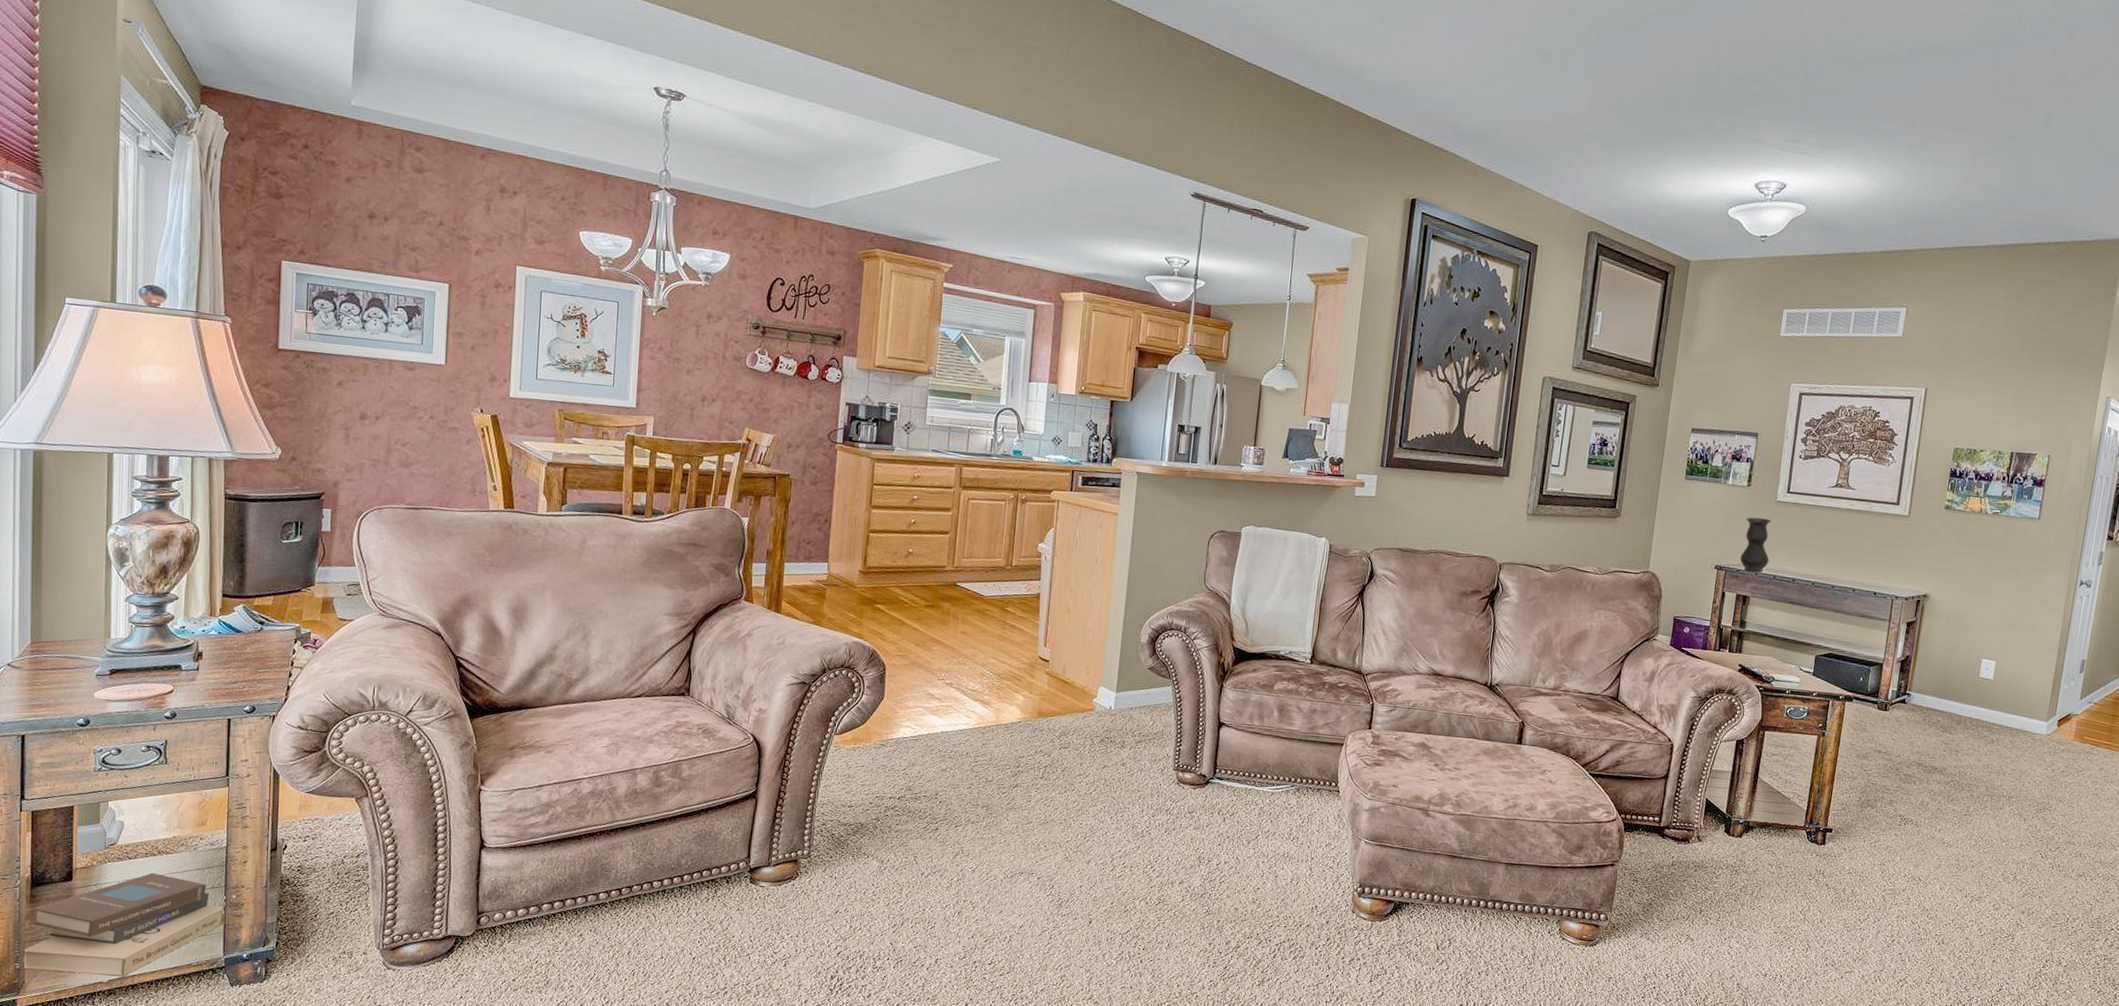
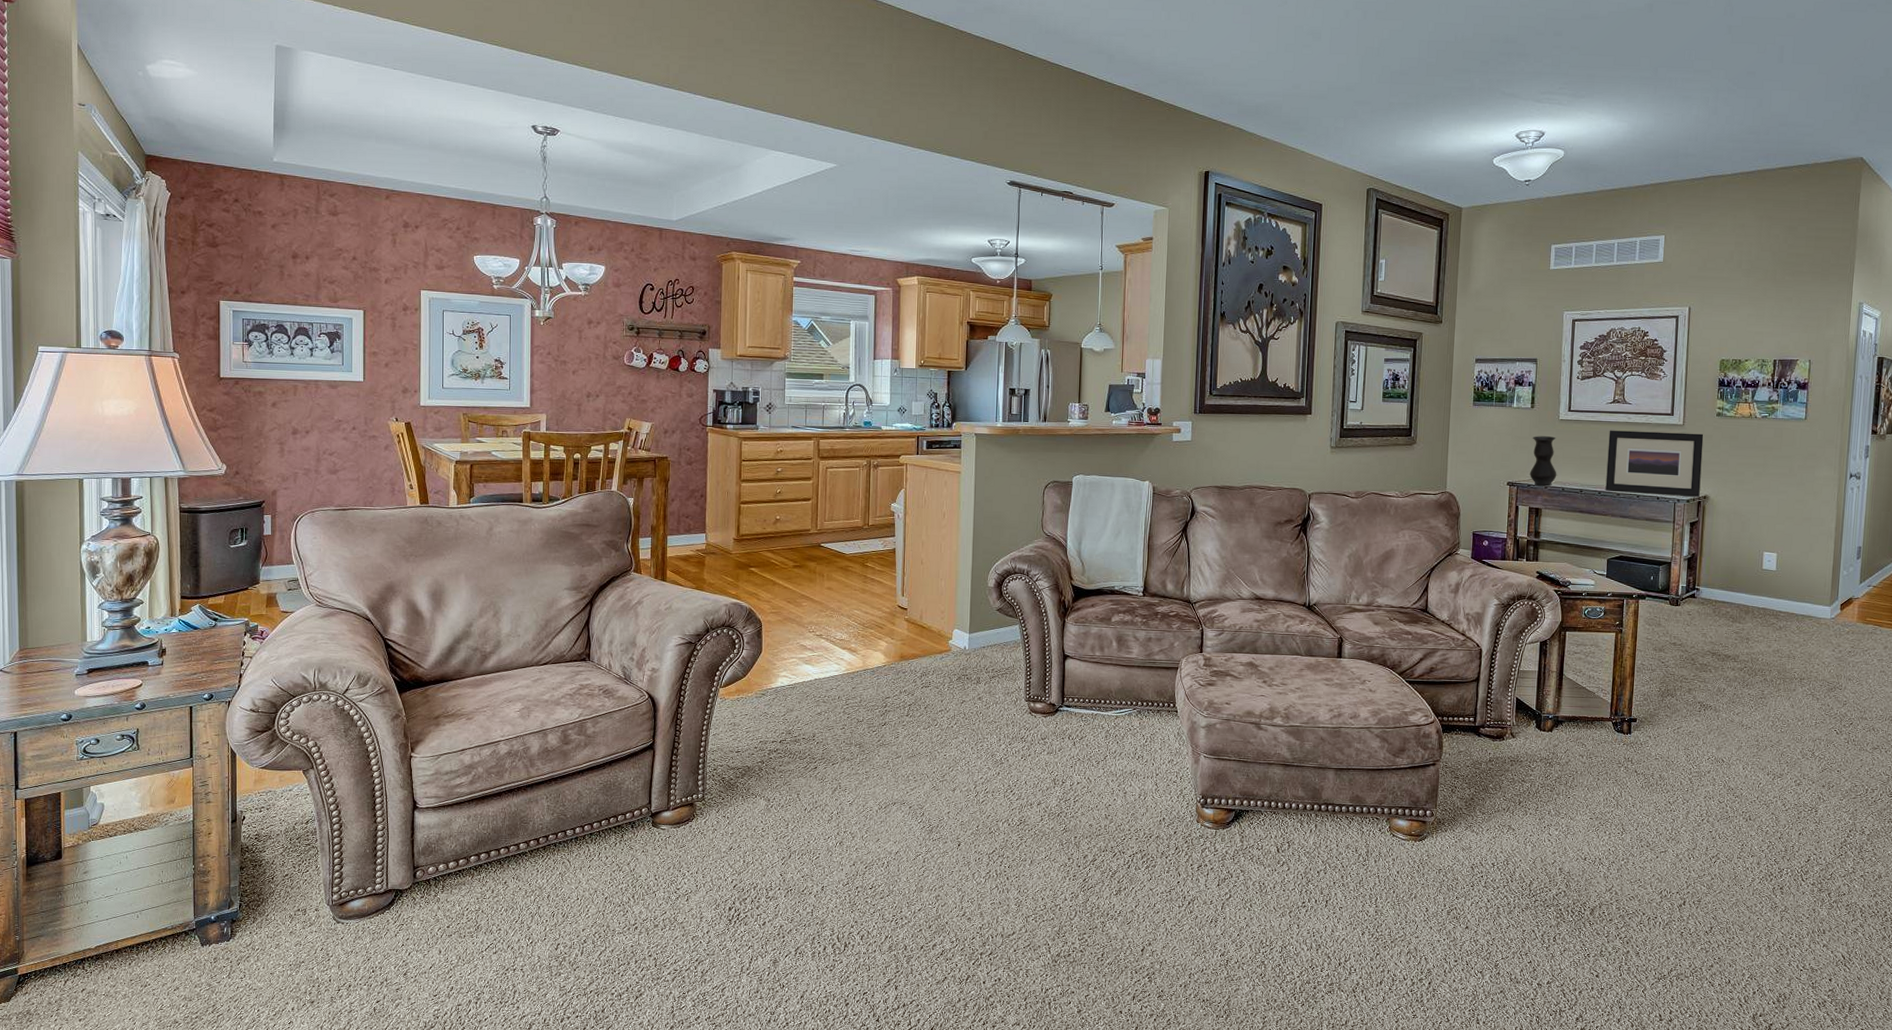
books: present [22,872,225,976] -> none [21,848,194,942]
picture frame: none [1819,516,1930,595] -> present [1605,430,1704,497]

